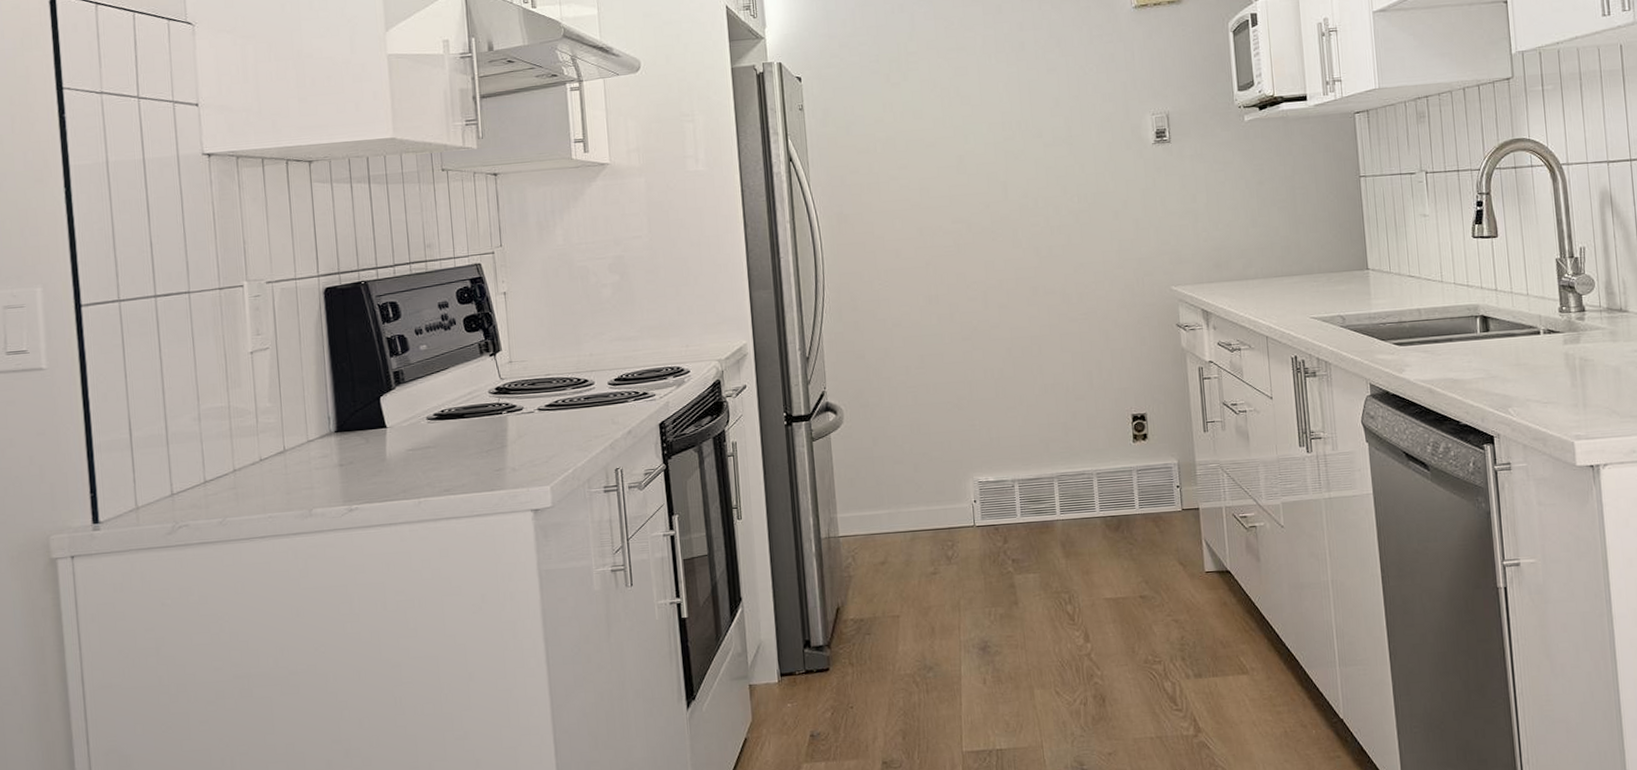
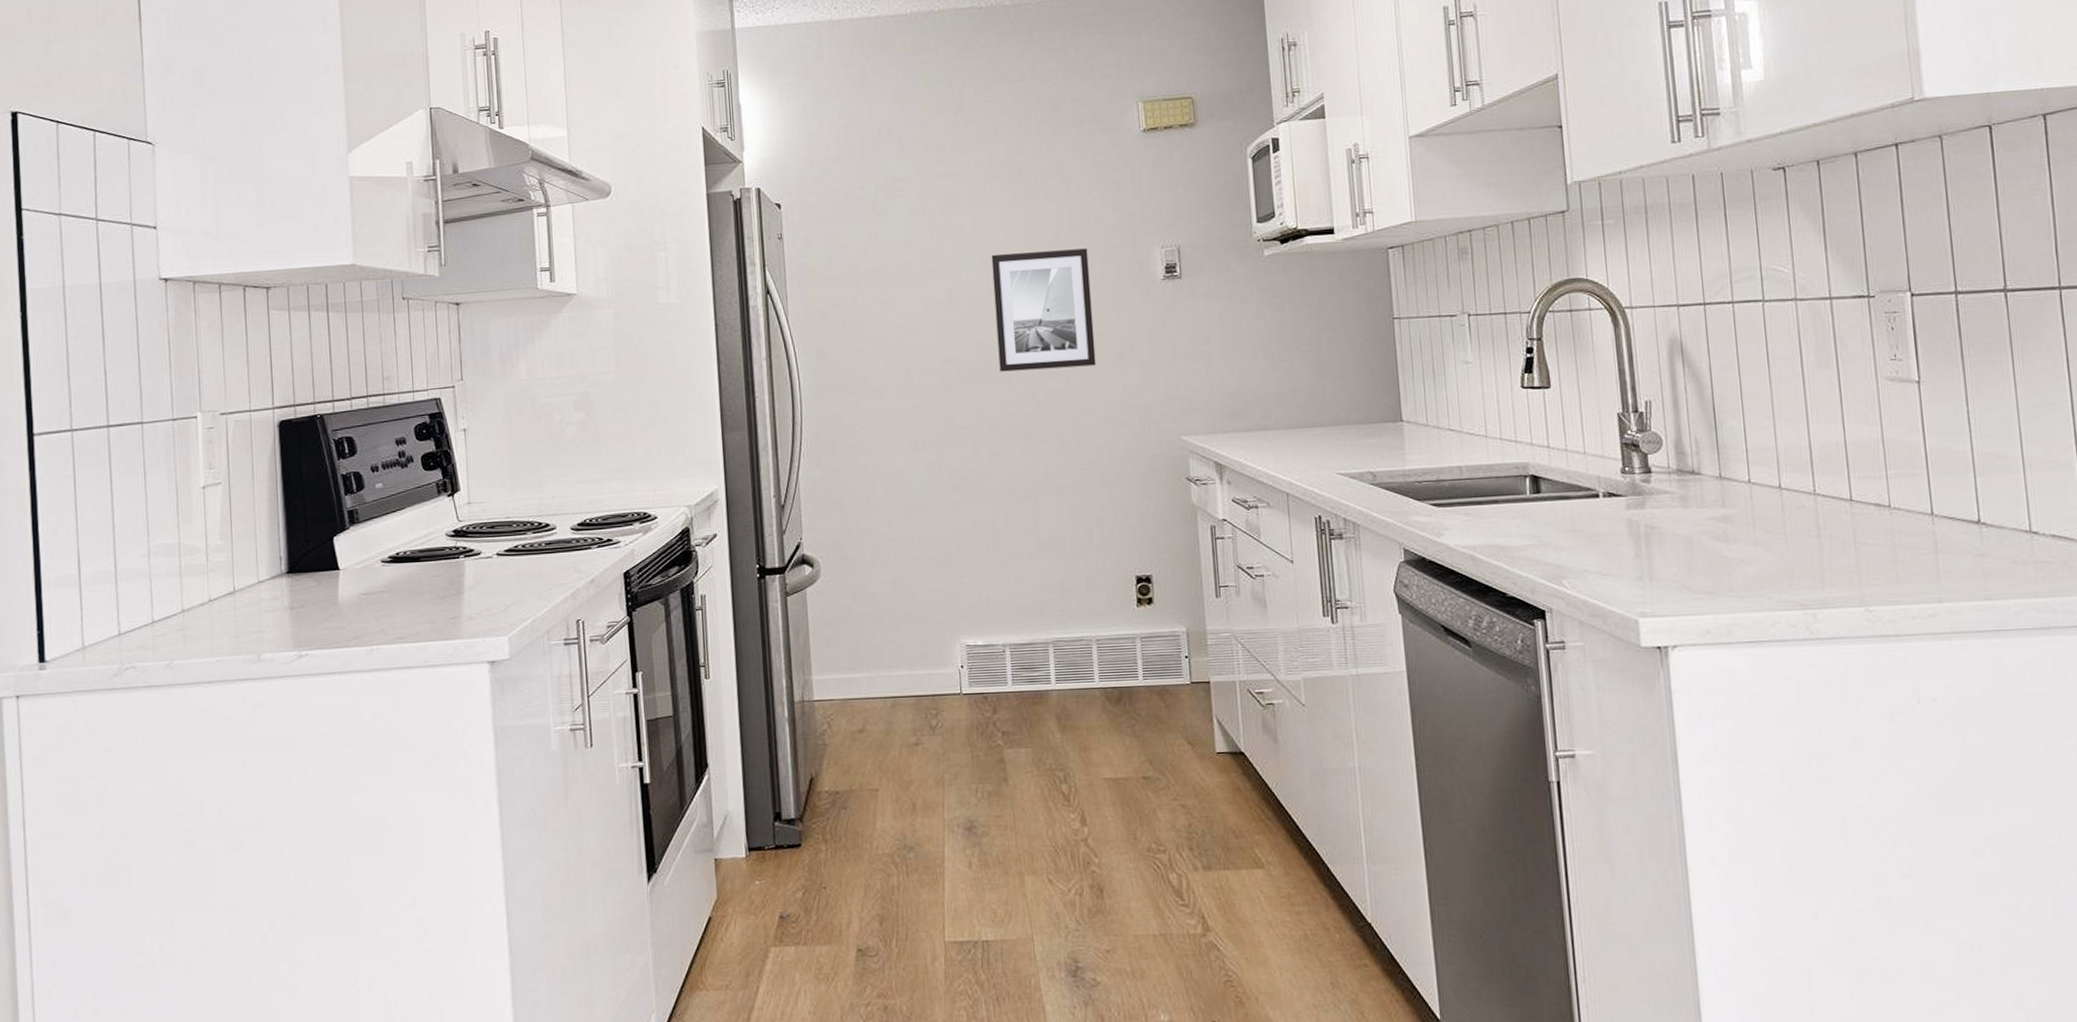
wall art: none [997,116,1094,231] -> present [991,248,1097,372]

